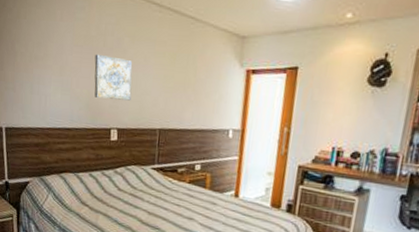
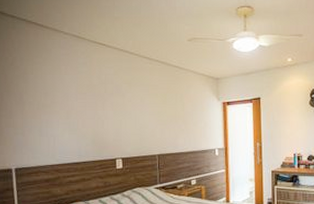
wall art: present [94,54,133,101] -> none [98,99,132,134]

